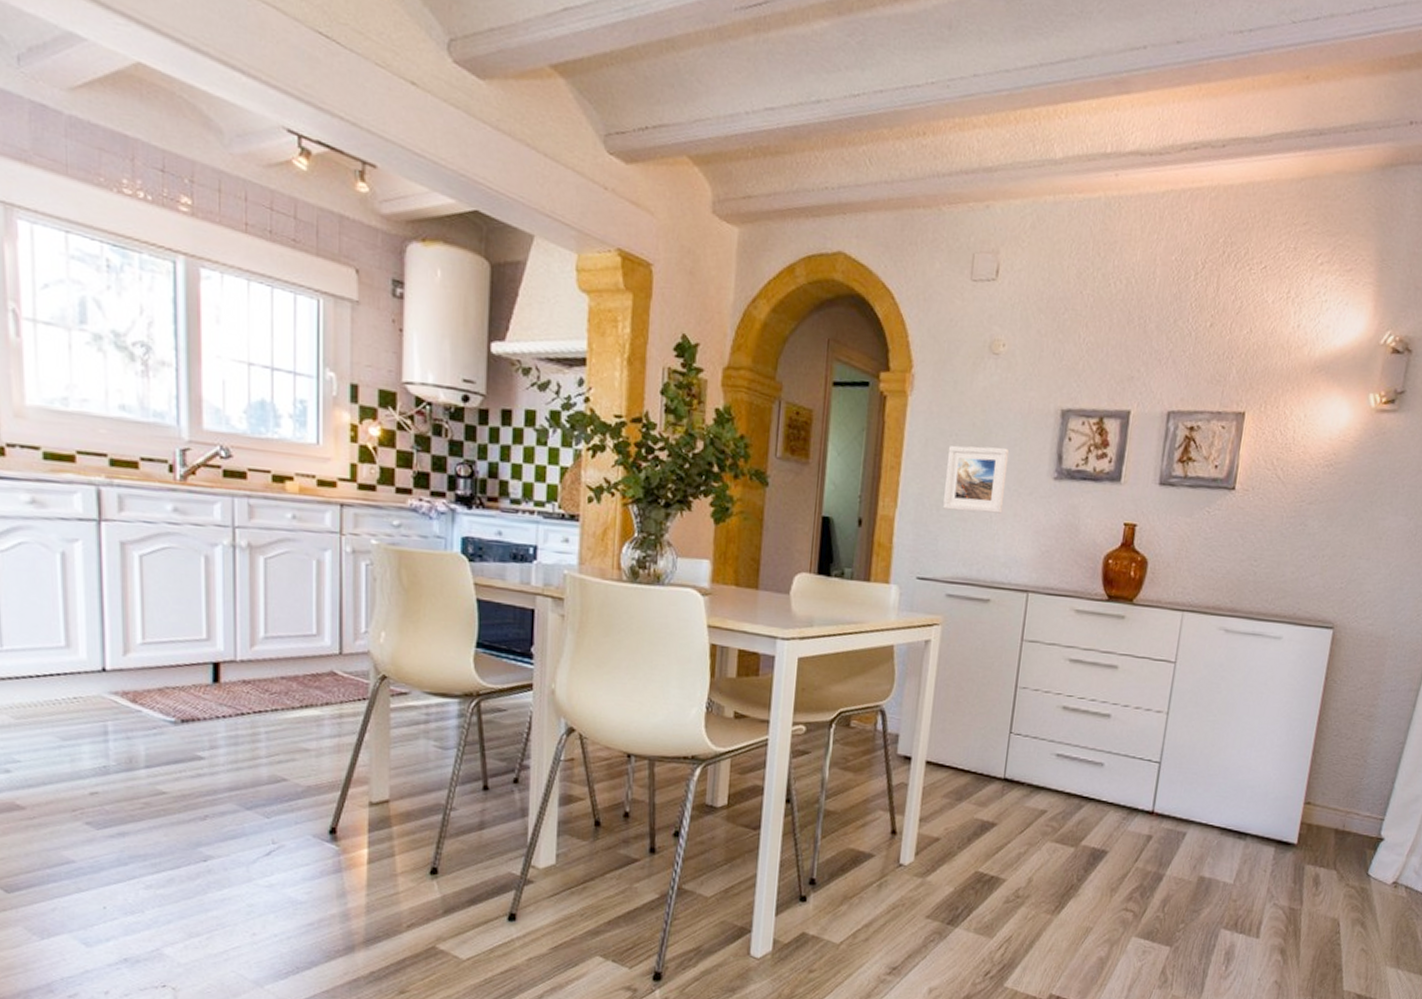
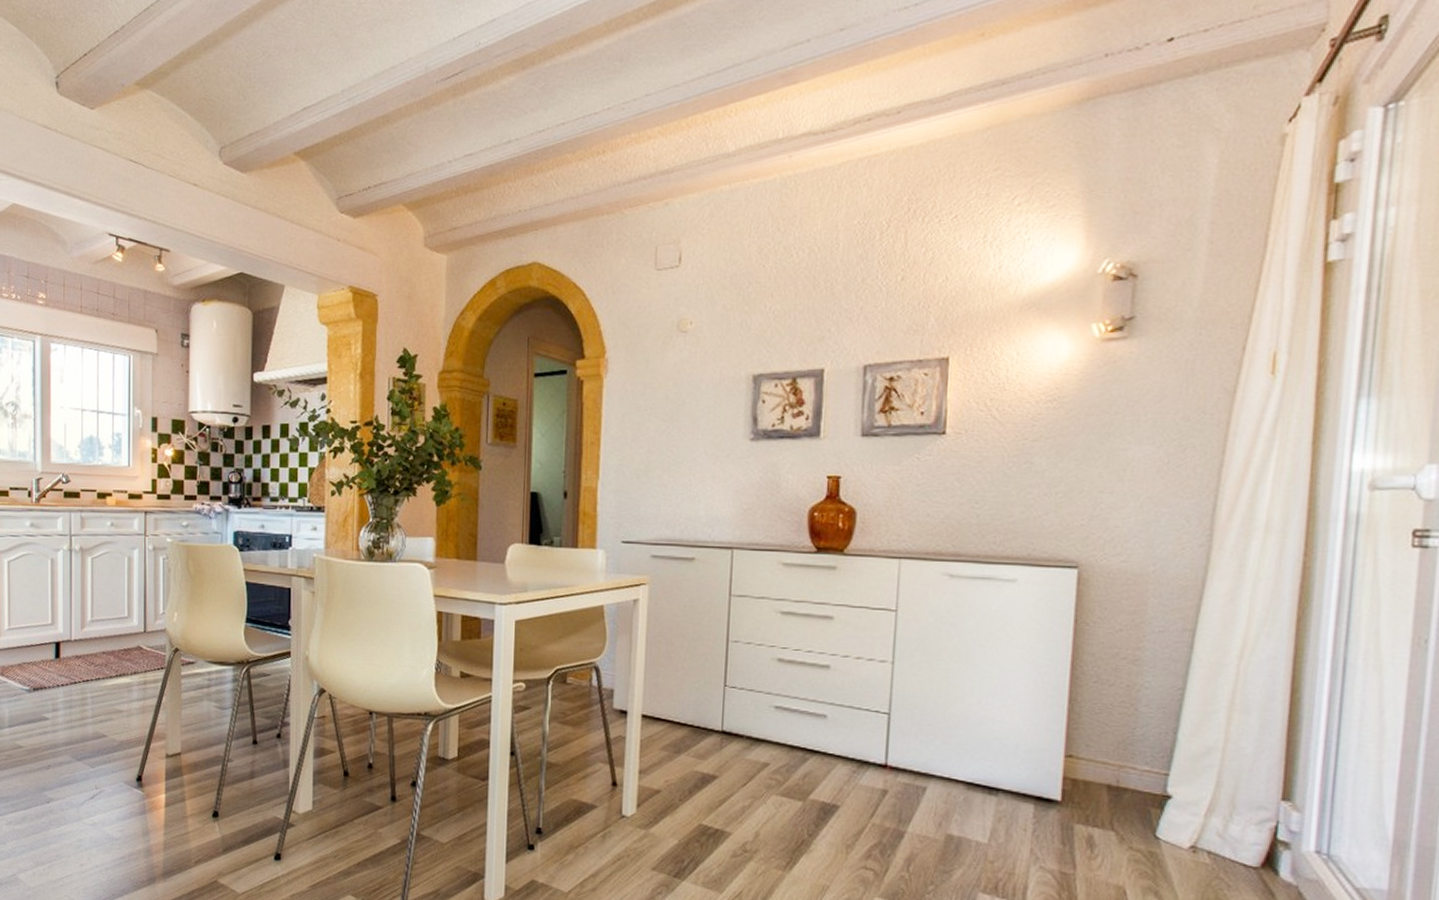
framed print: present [943,445,1009,514] -> none [643,415,704,478]

